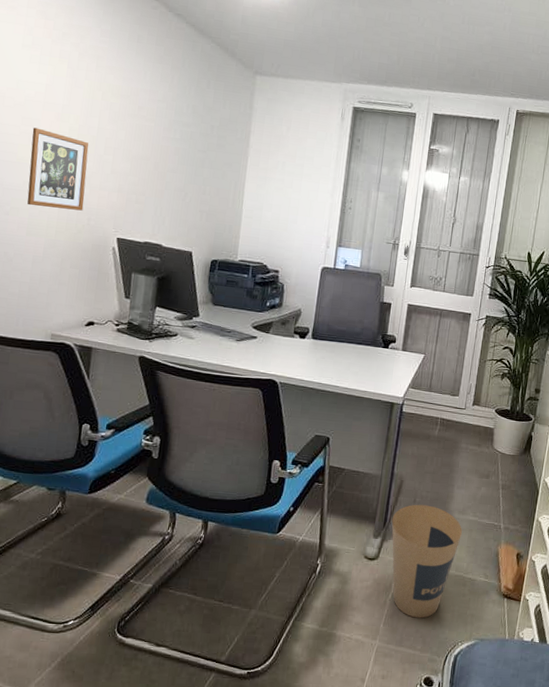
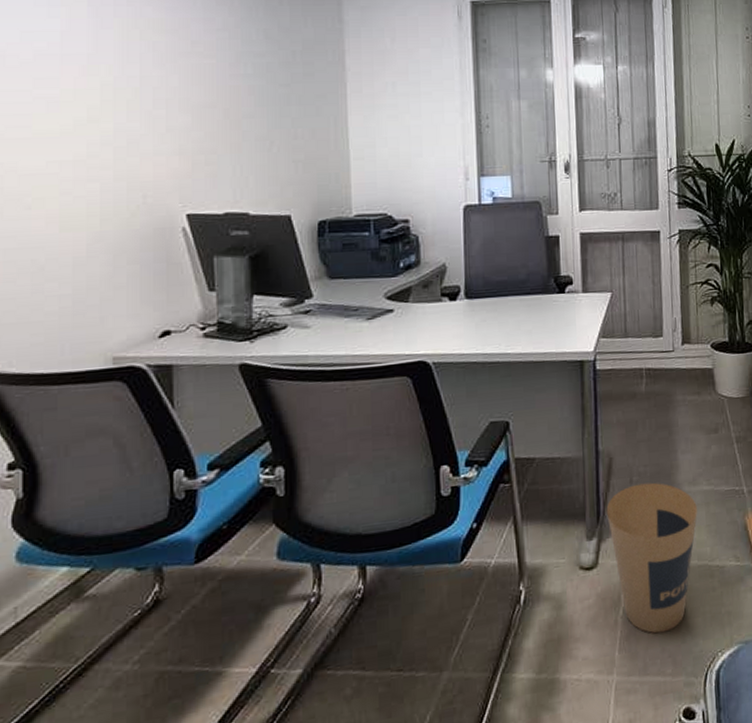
picture frame: present [27,127,89,211] -> none [50,89,135,192]

